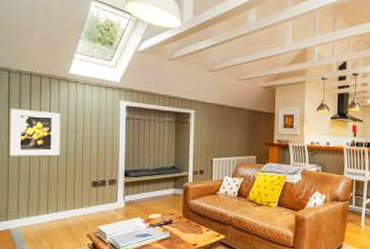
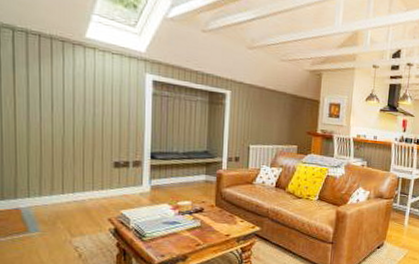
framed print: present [9,109,61,156] -> none [15,73,76,131]

